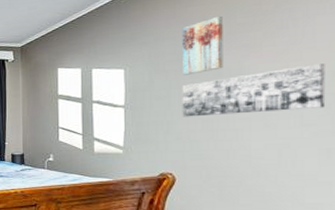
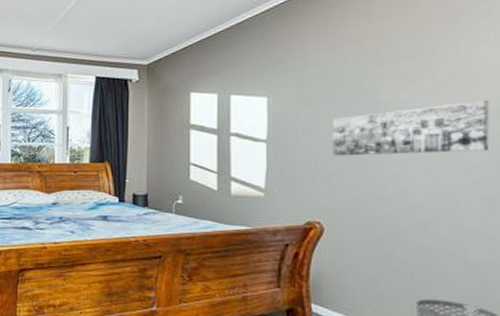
wall art: present [182,15,223,75] -> none [334,40,379,107]

